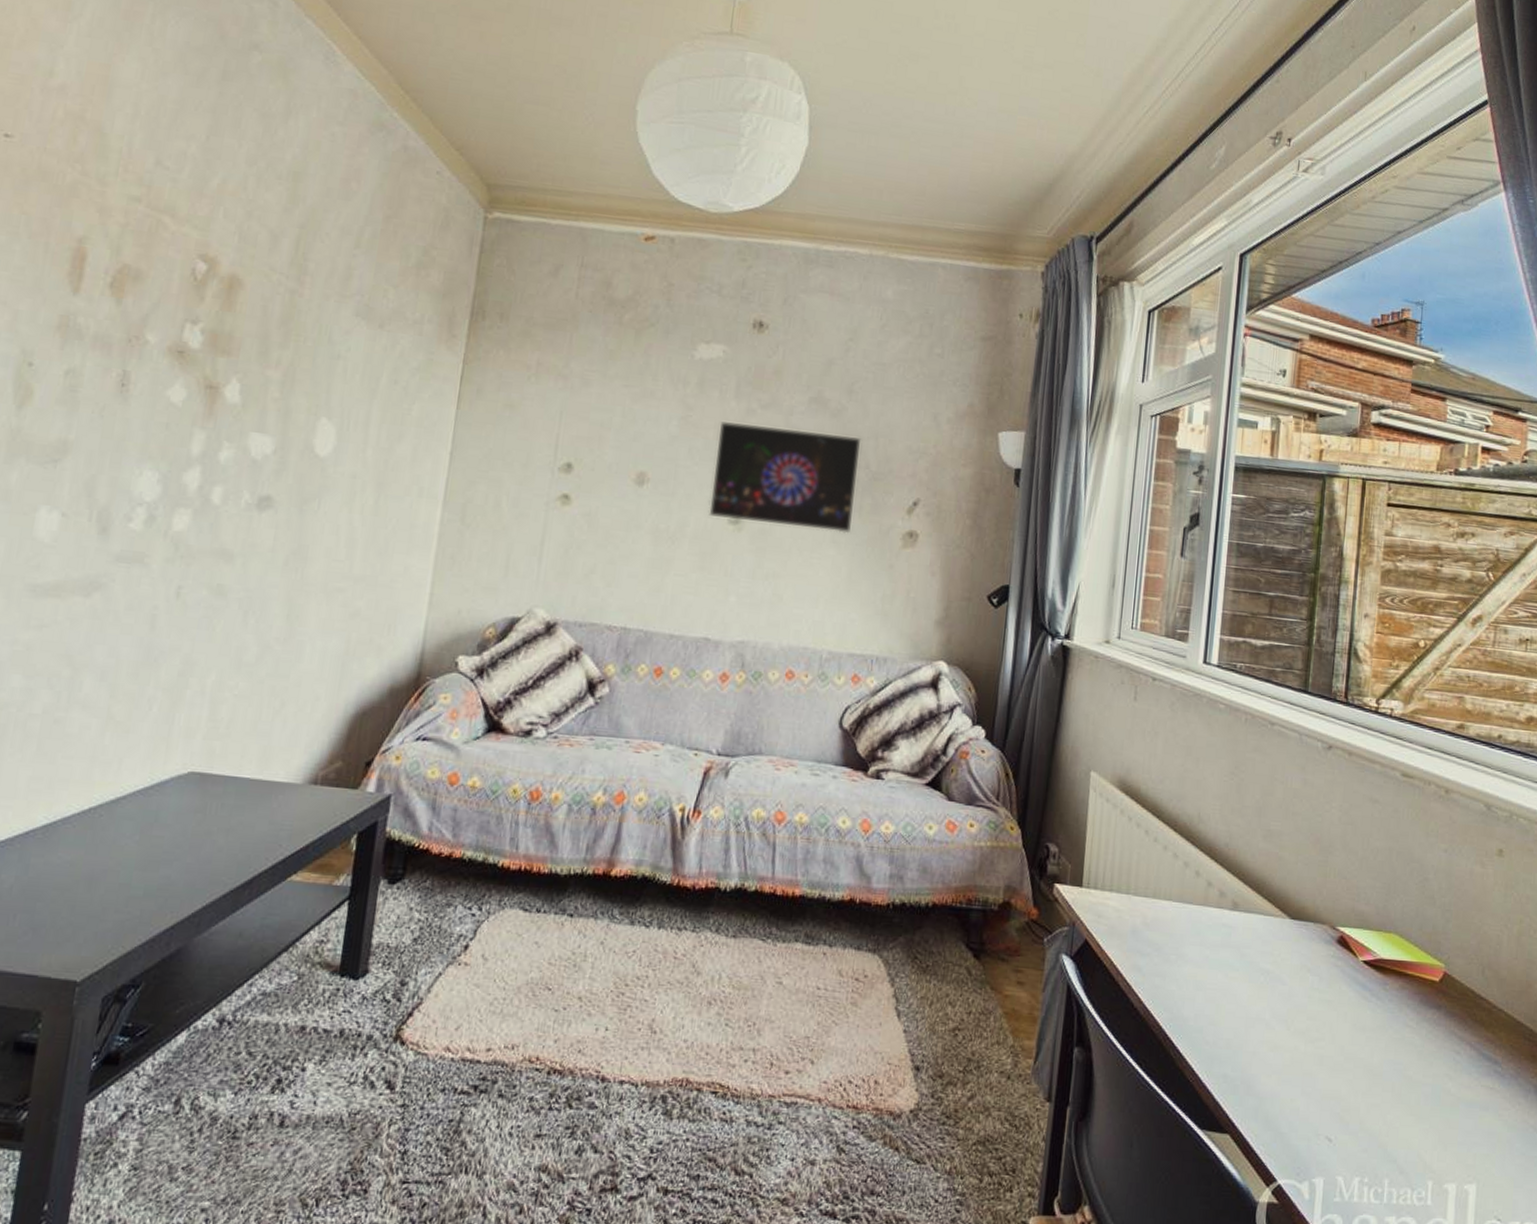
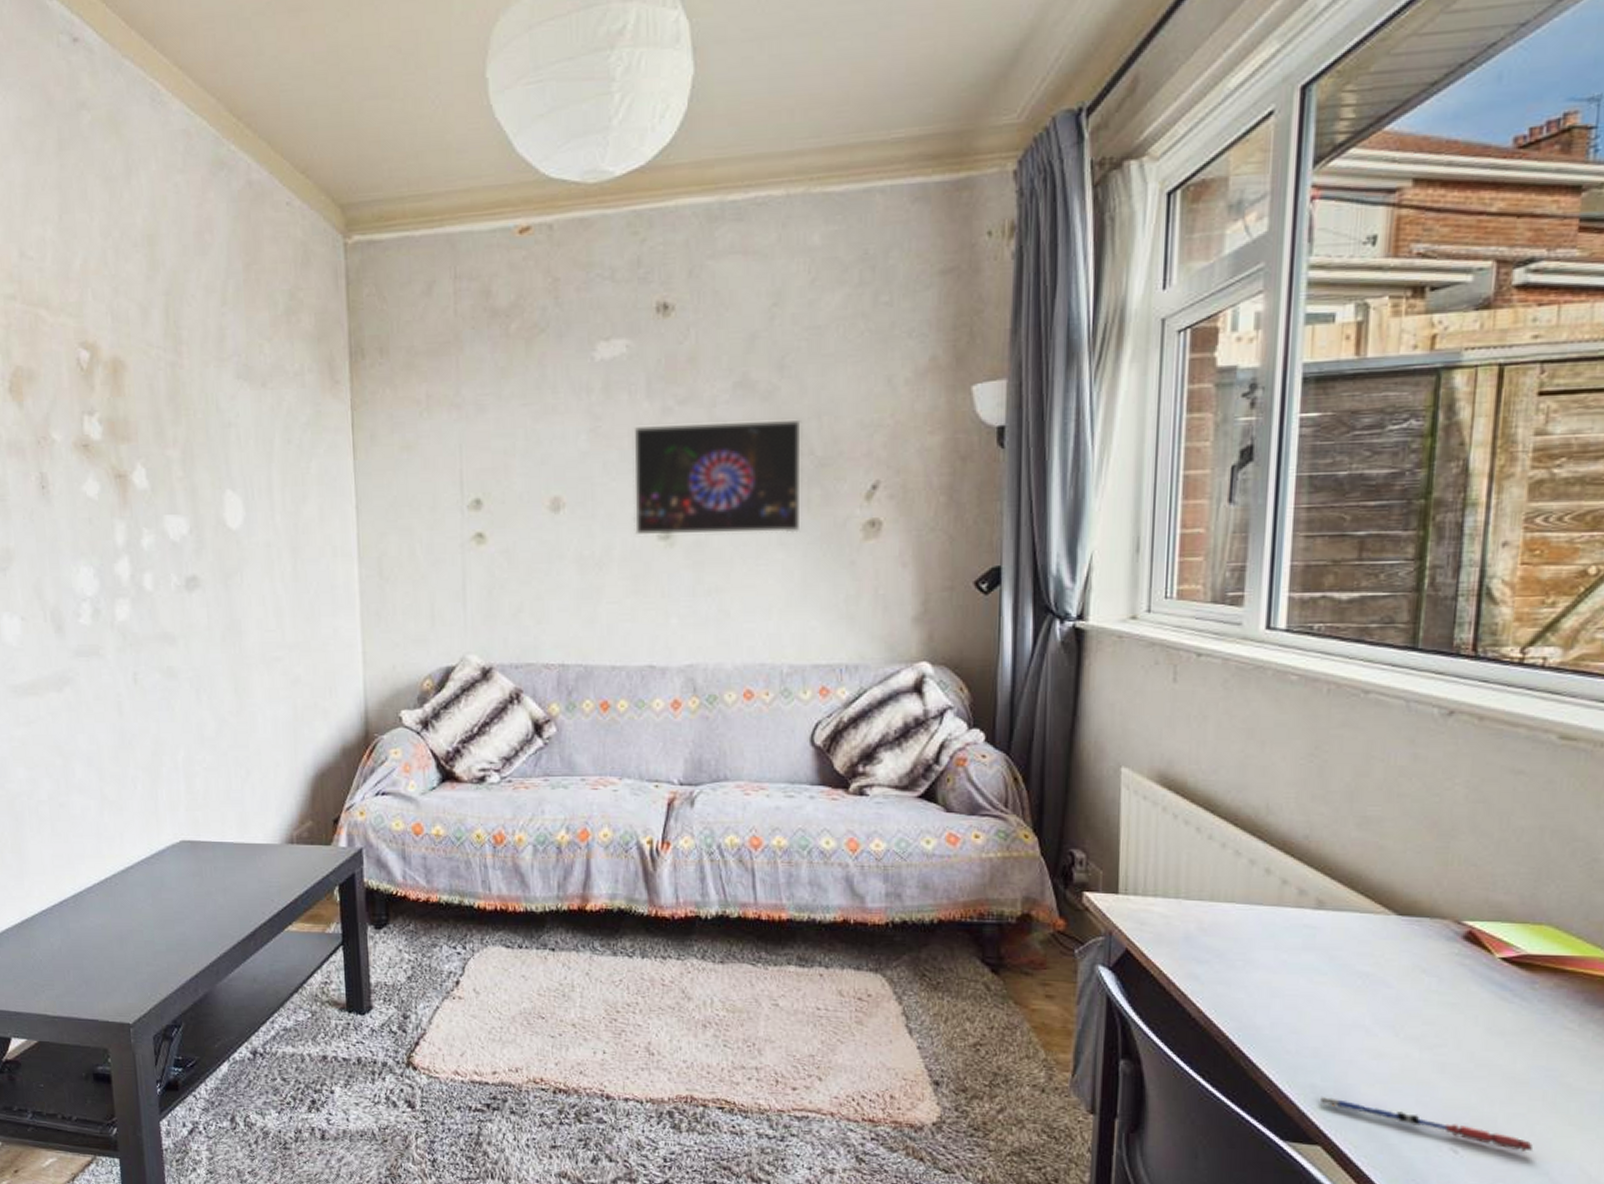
pen: none [1230,1087,1386,1140] -> present [1320,1097,1534,1152]

